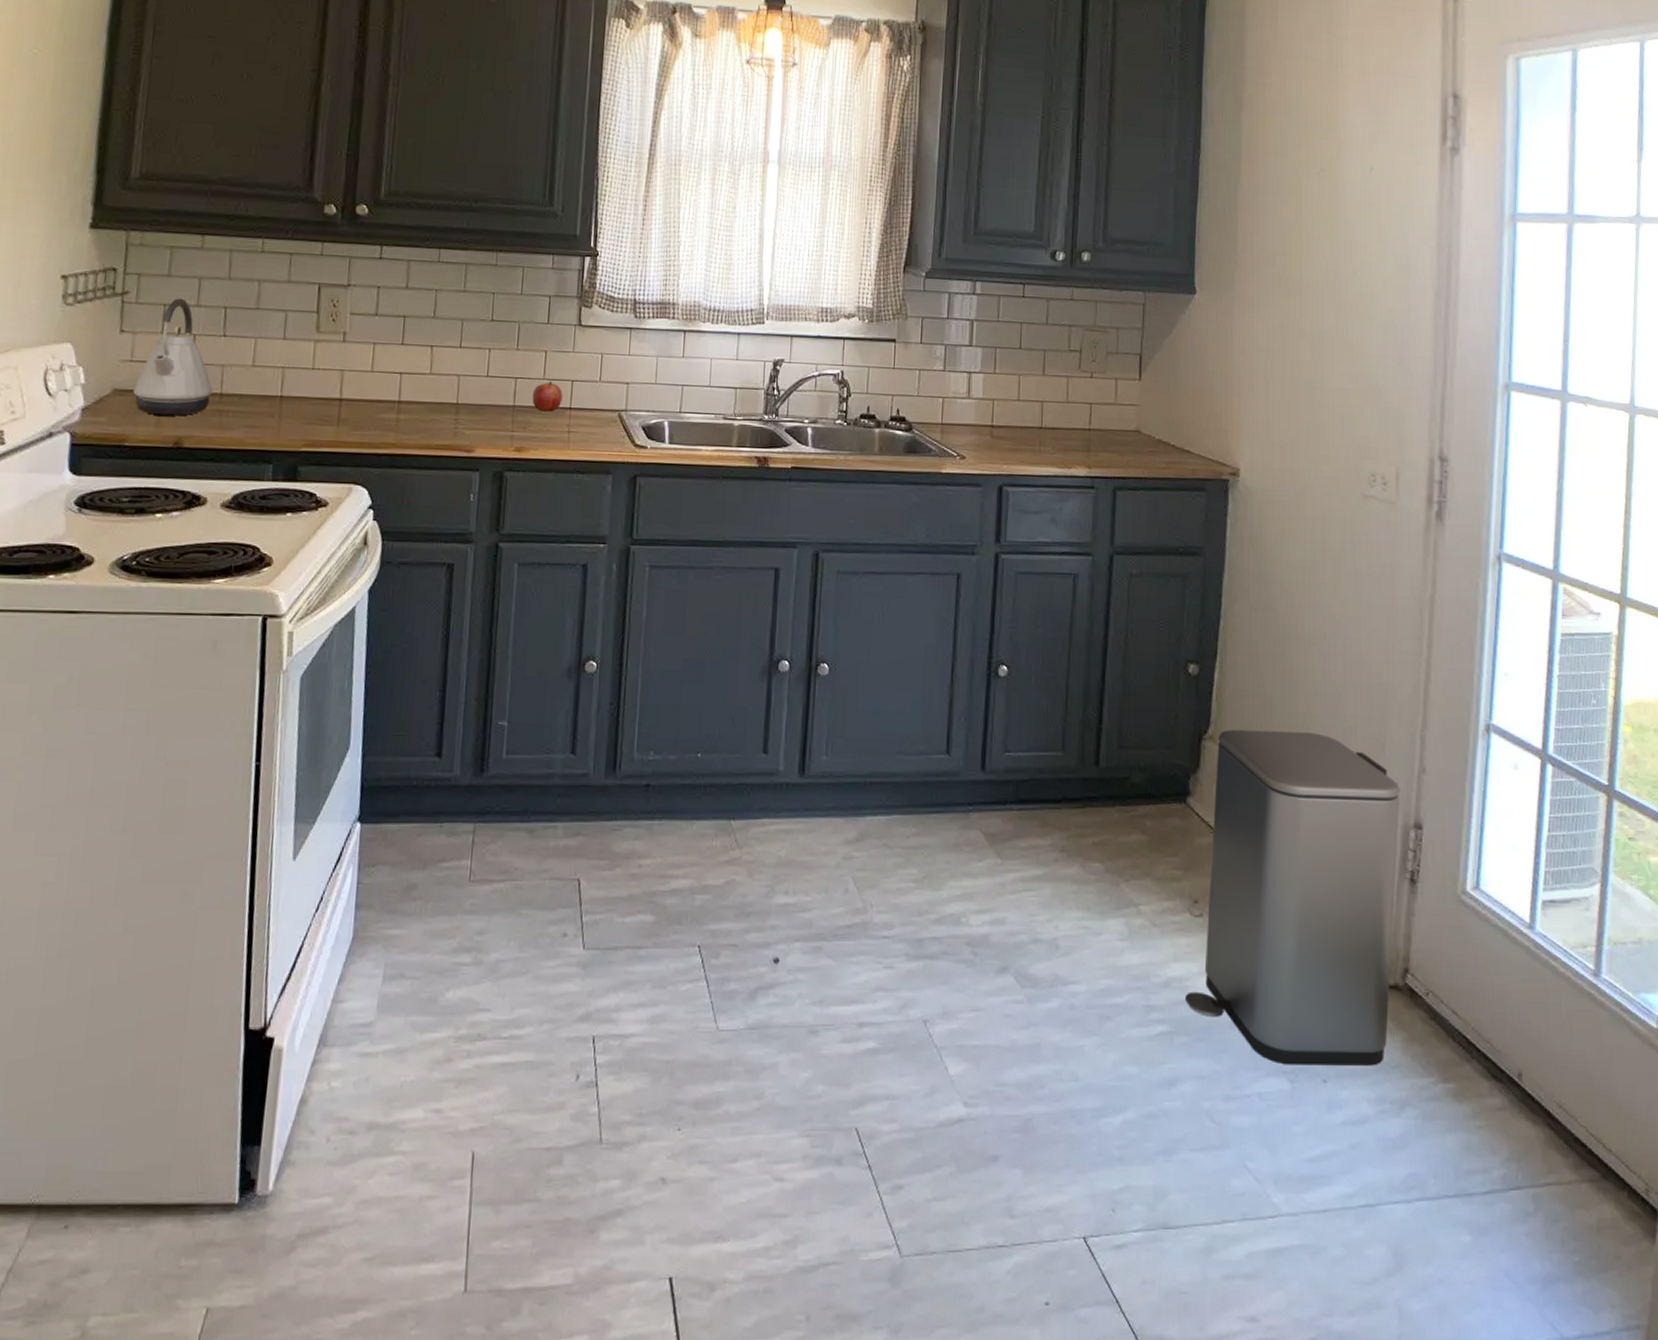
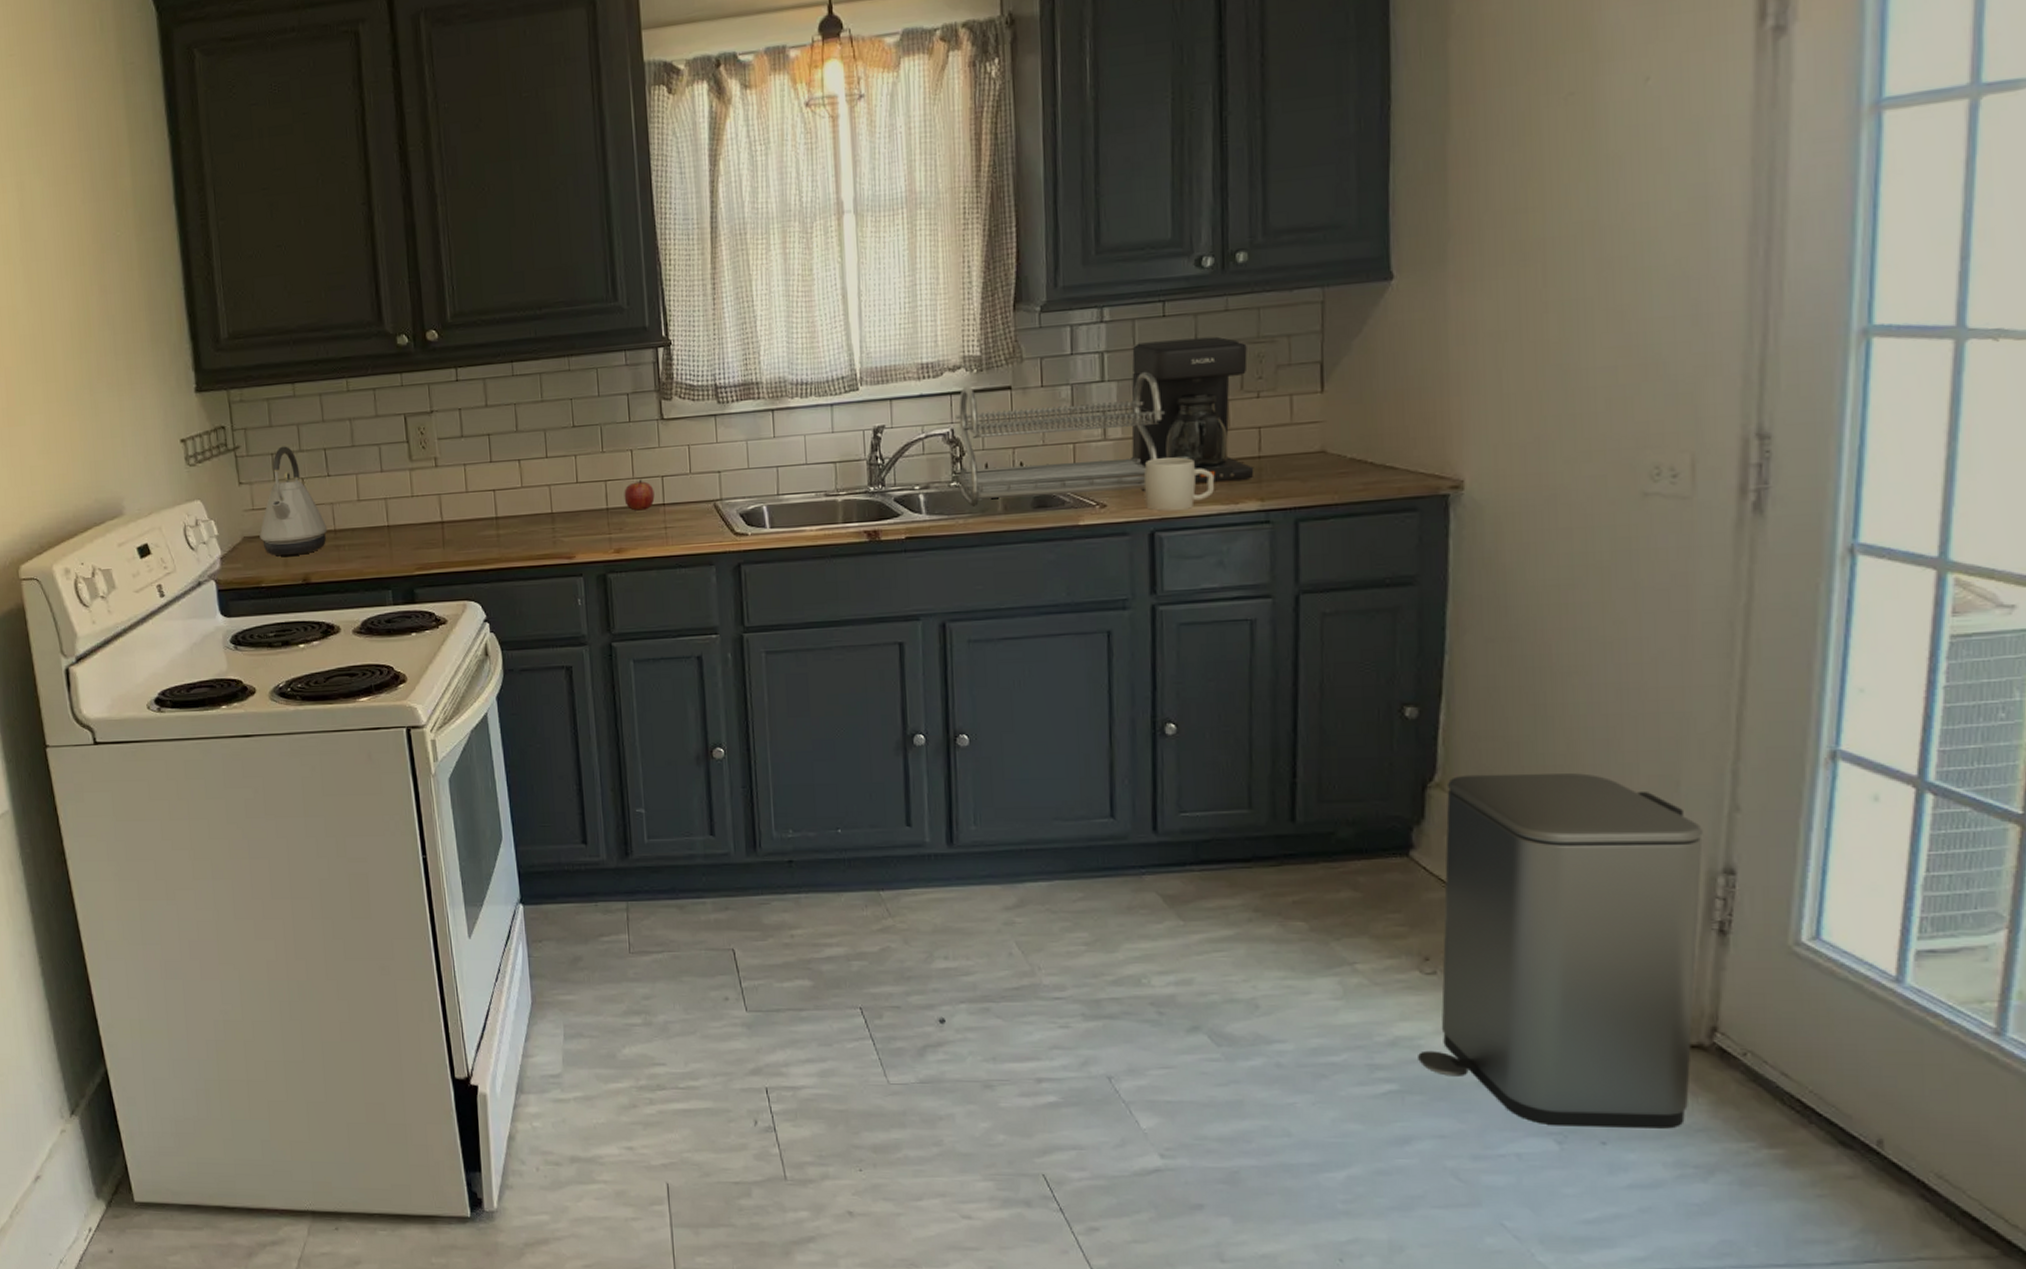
dish rack: none [841,333,1019,449] -> present [954,371,1166,507]
coffee maker: none [990,317,1085,449] -> present [1131,336,1254,483]
mug: none [996,420,1054,470] -> present [1143,457,1215,512]

